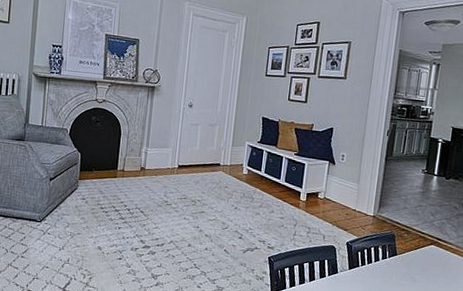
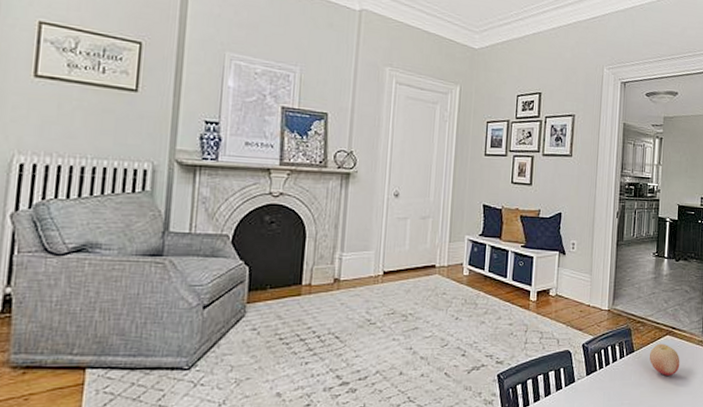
fruit: none [411,251,444,281] -> present [649,343,680,376]

